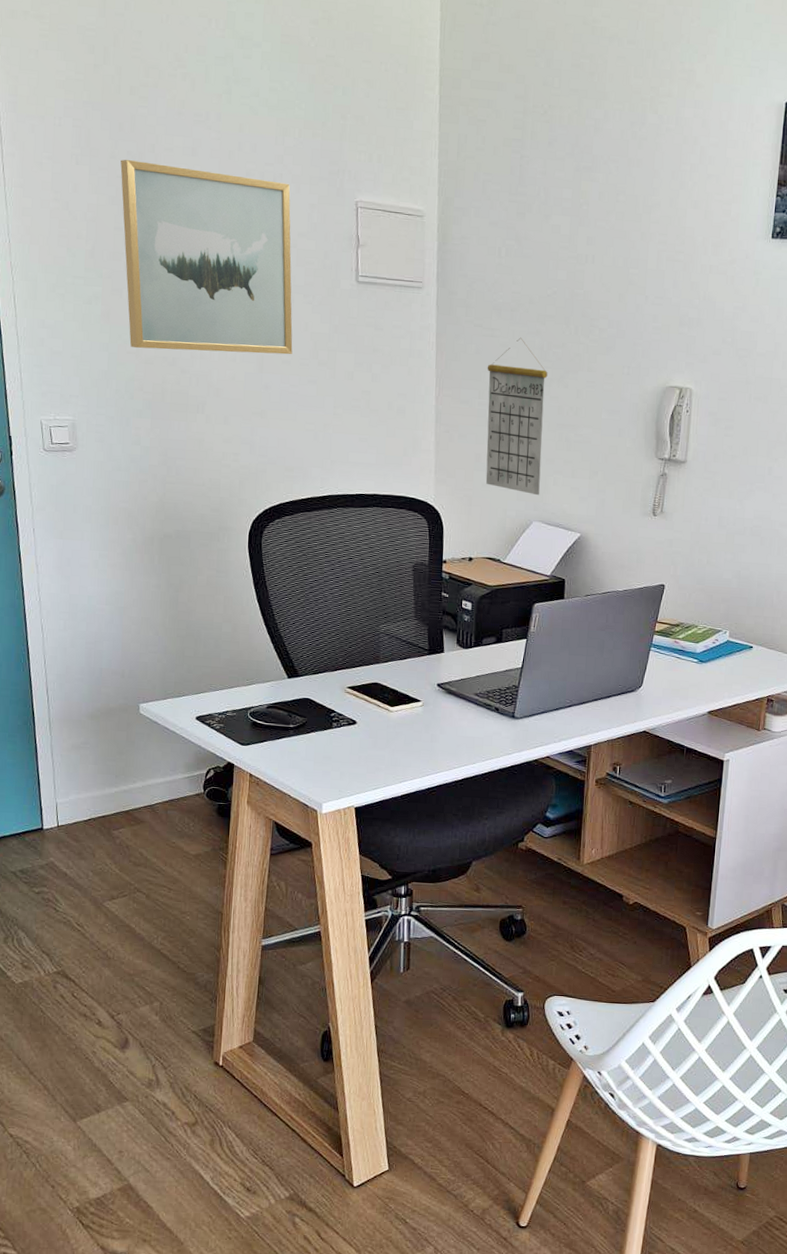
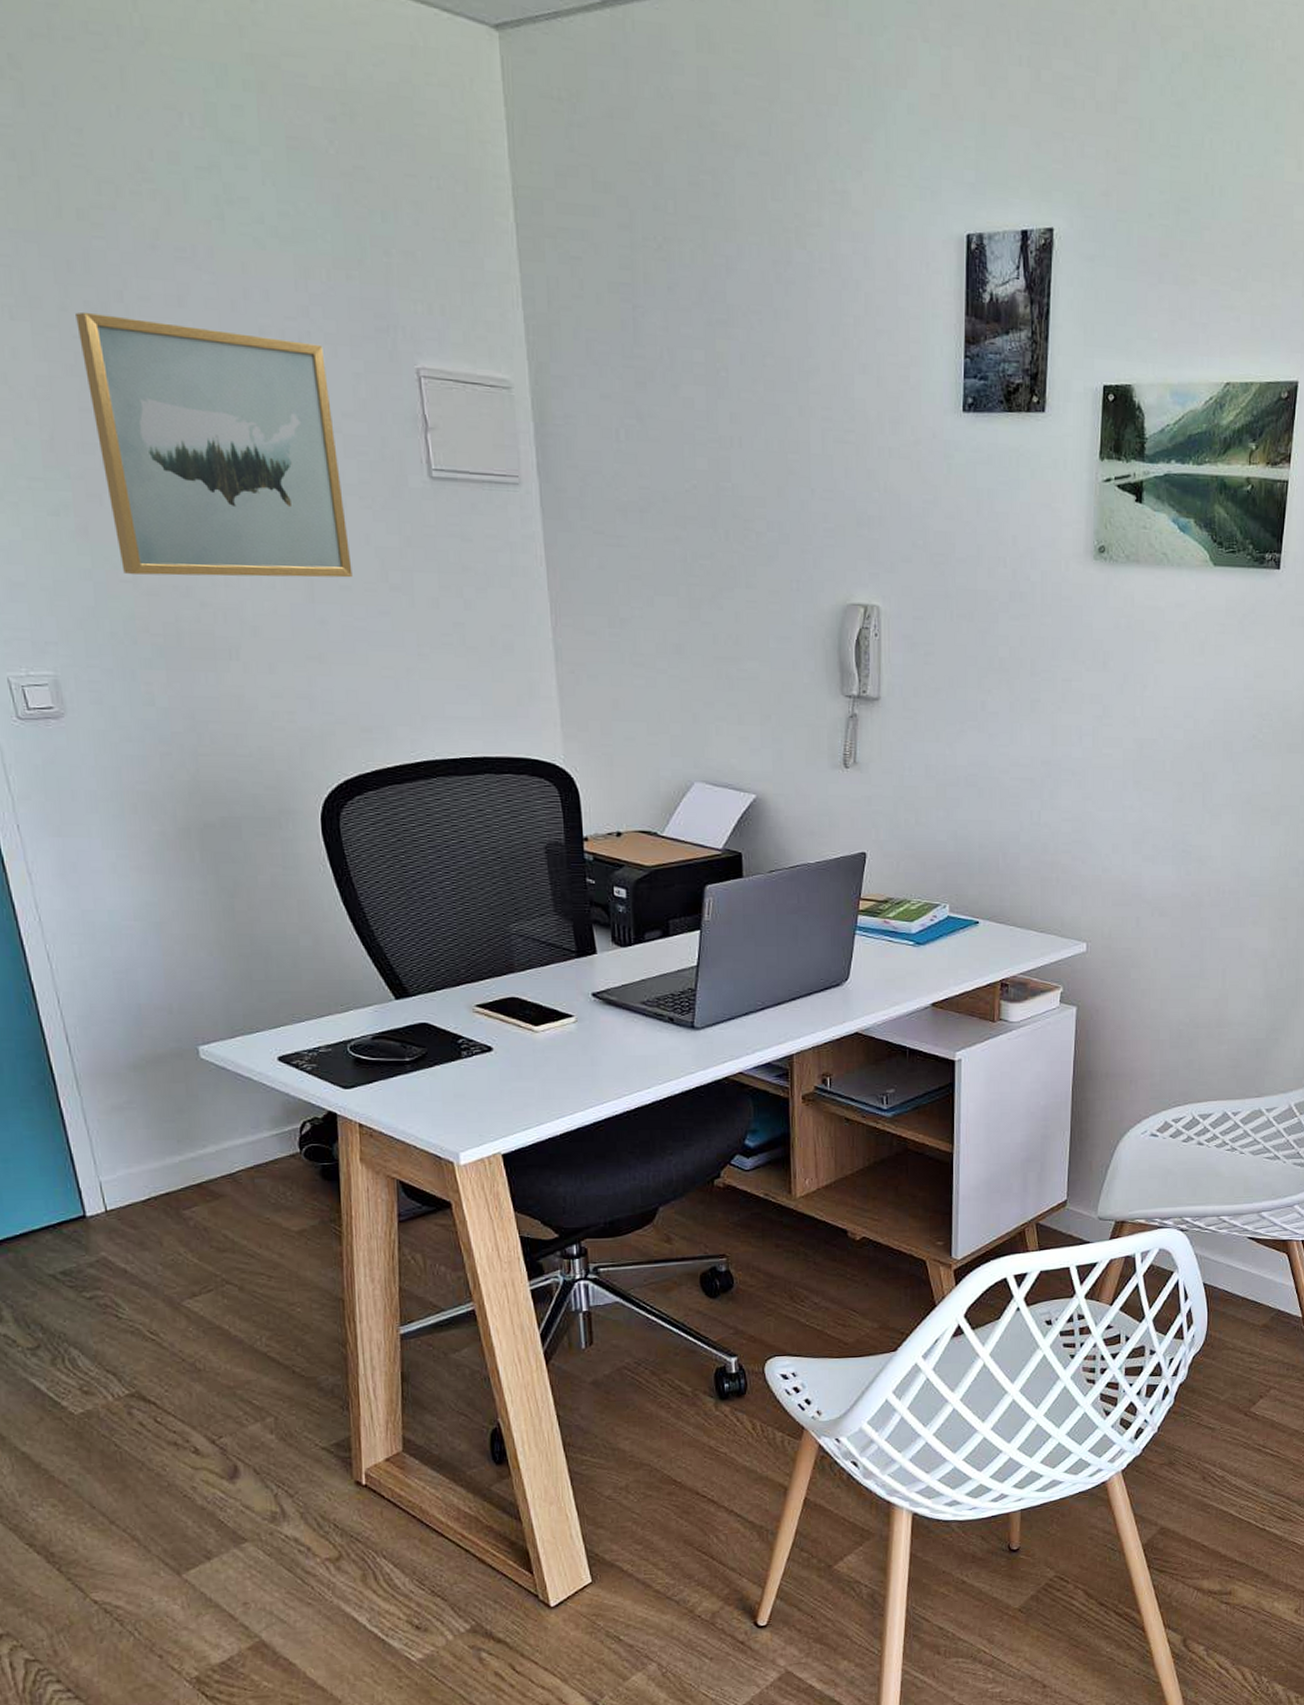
calendar: present [485,337,548,496] -> none [615,546,700,750]

